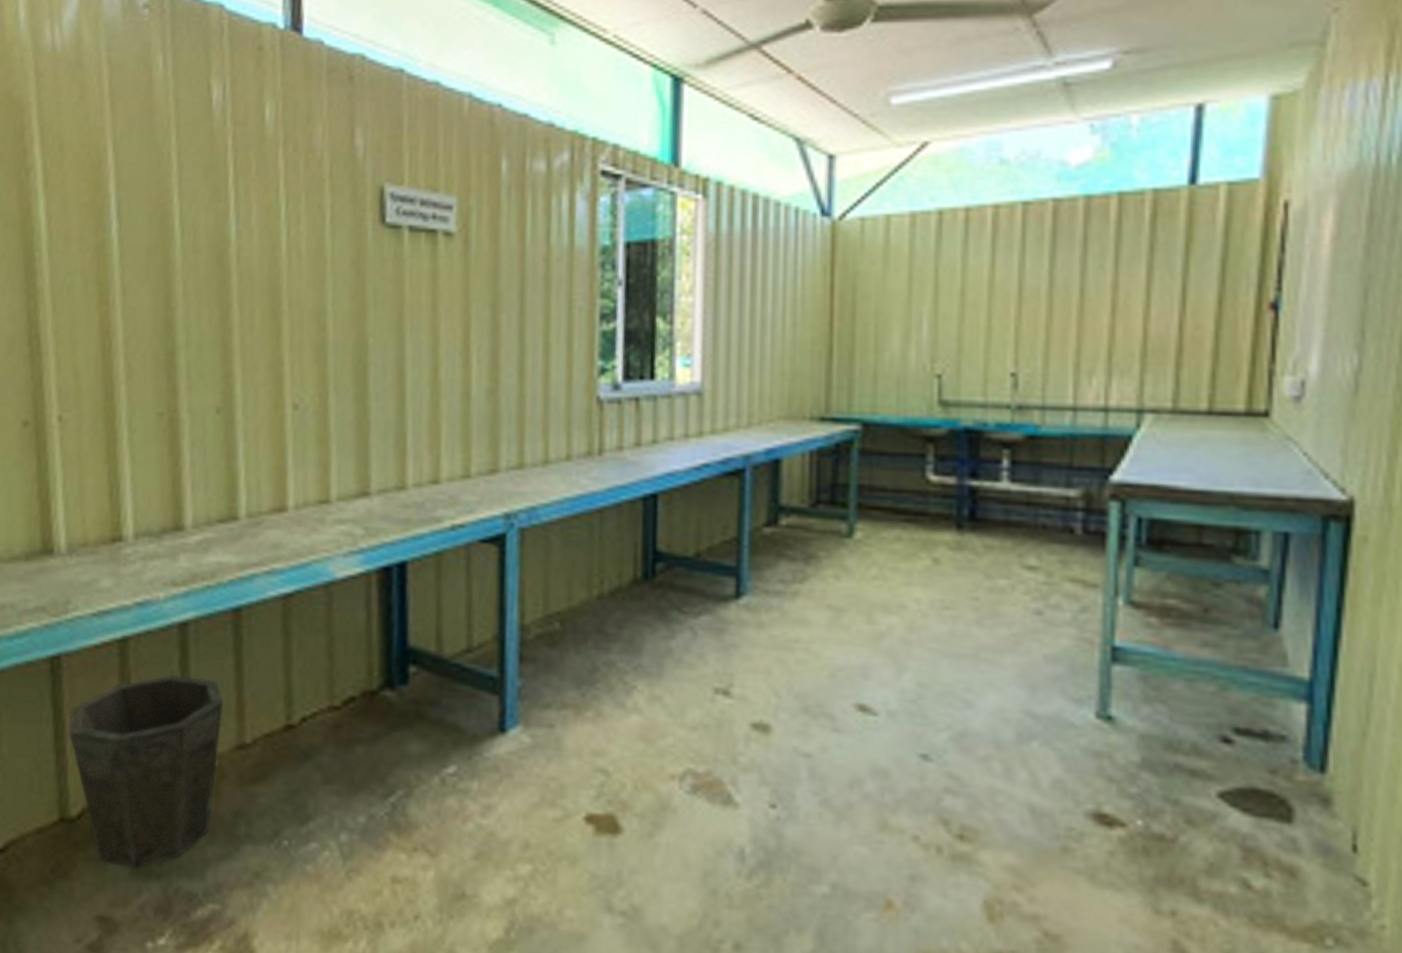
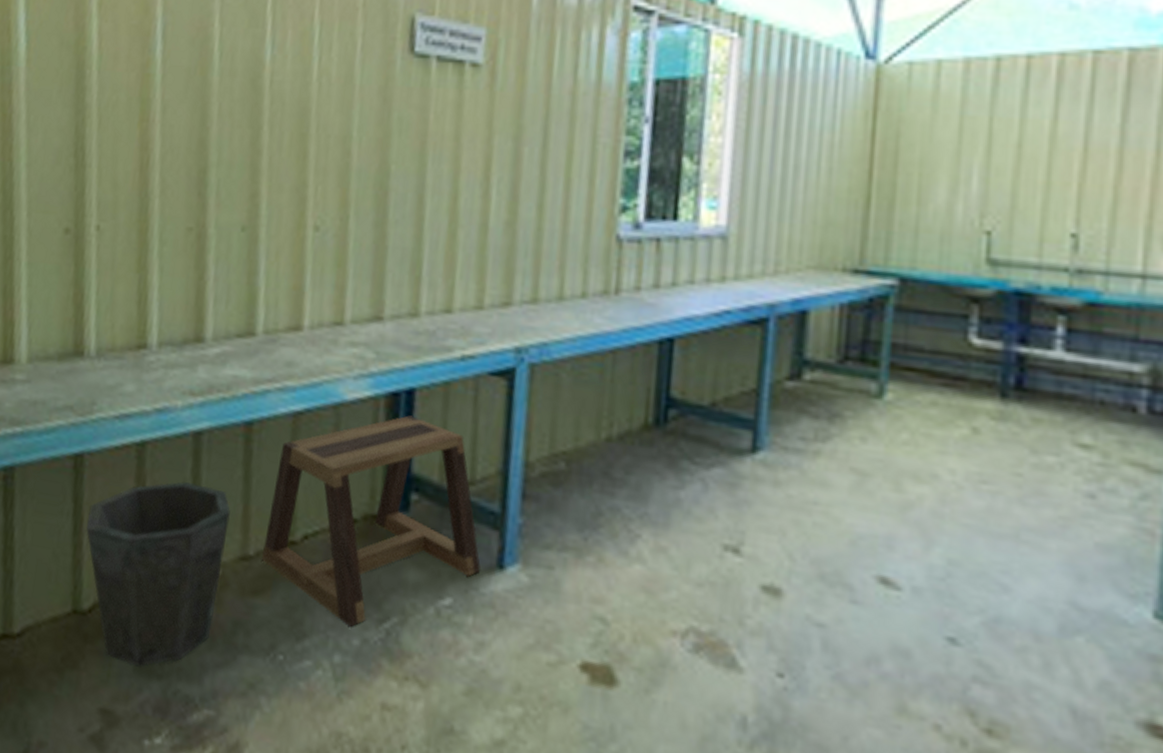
stool: none [258,589,482,804] -> present [261,415,481,627]

